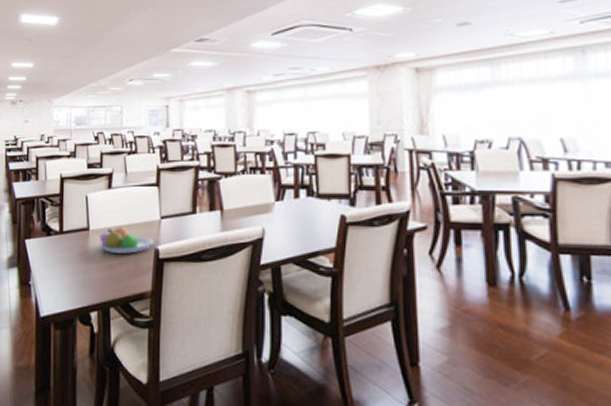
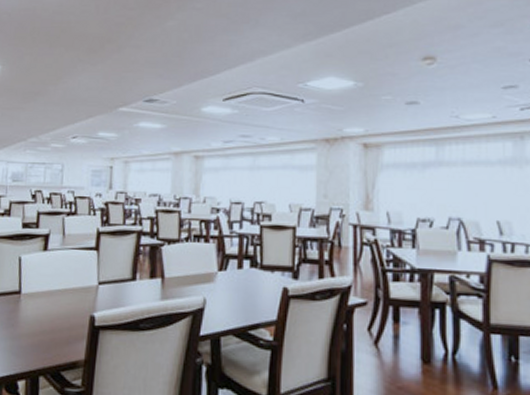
fruit bowl: present [99,226,155,254] -> none [31,291,91,320]

